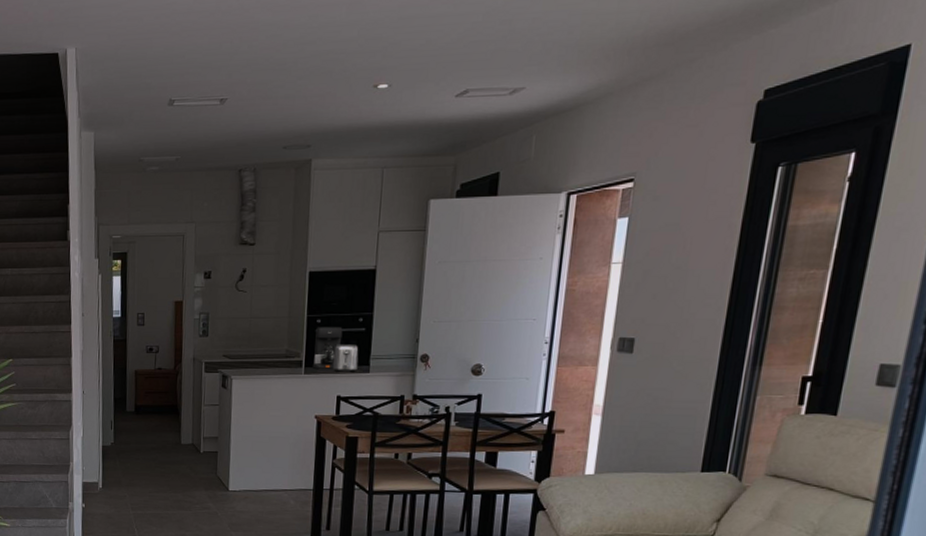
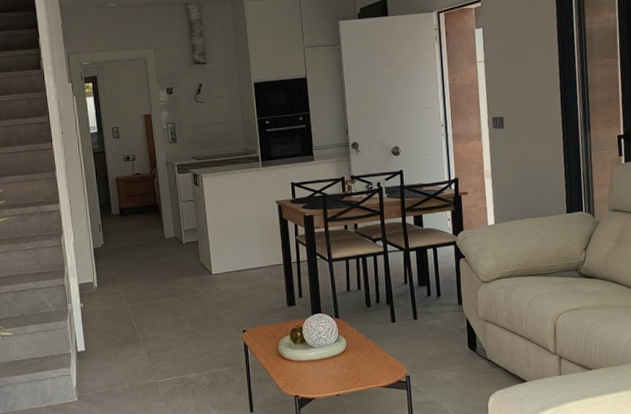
coffee maker: present [312,327,343,370] -> none [266,126,288,163]
toaster: present [332,344,359,373] -> none [283,139,304,164]

